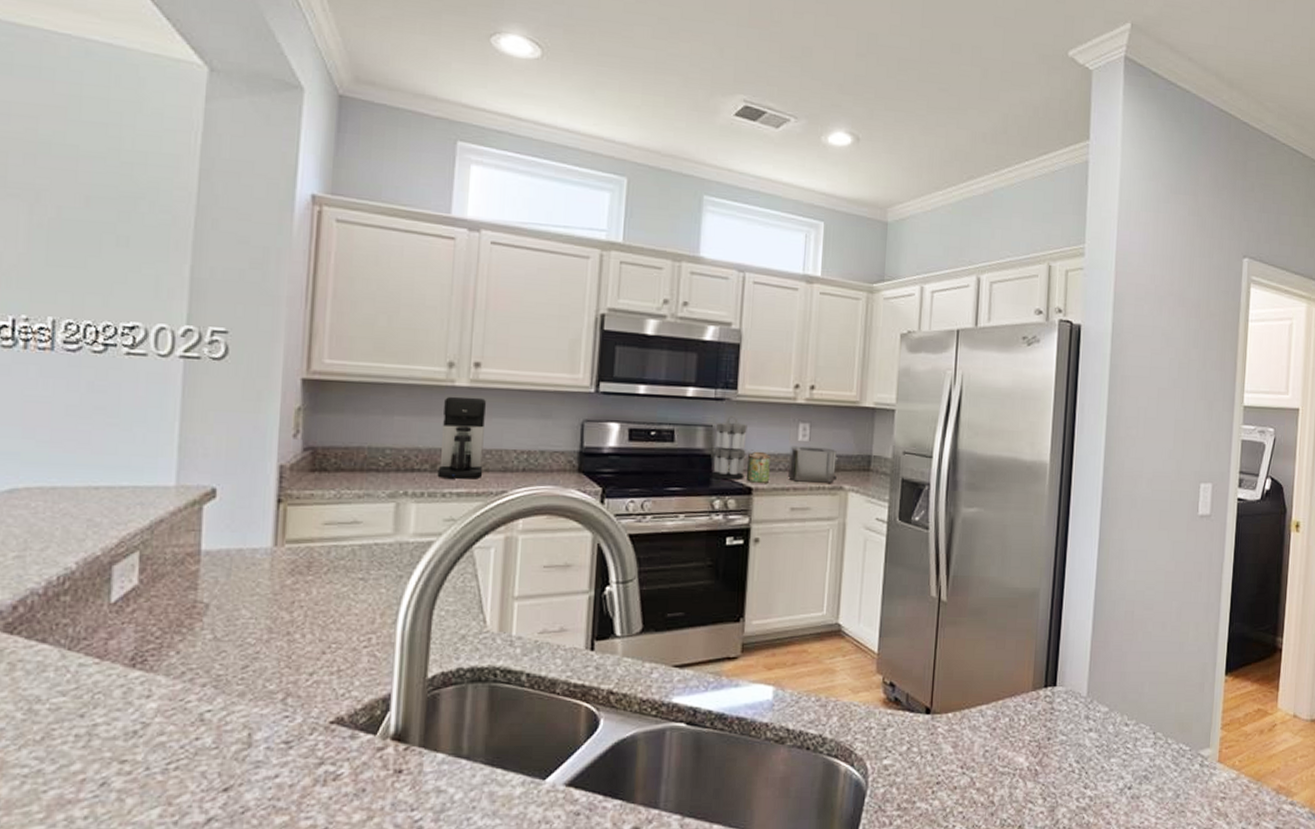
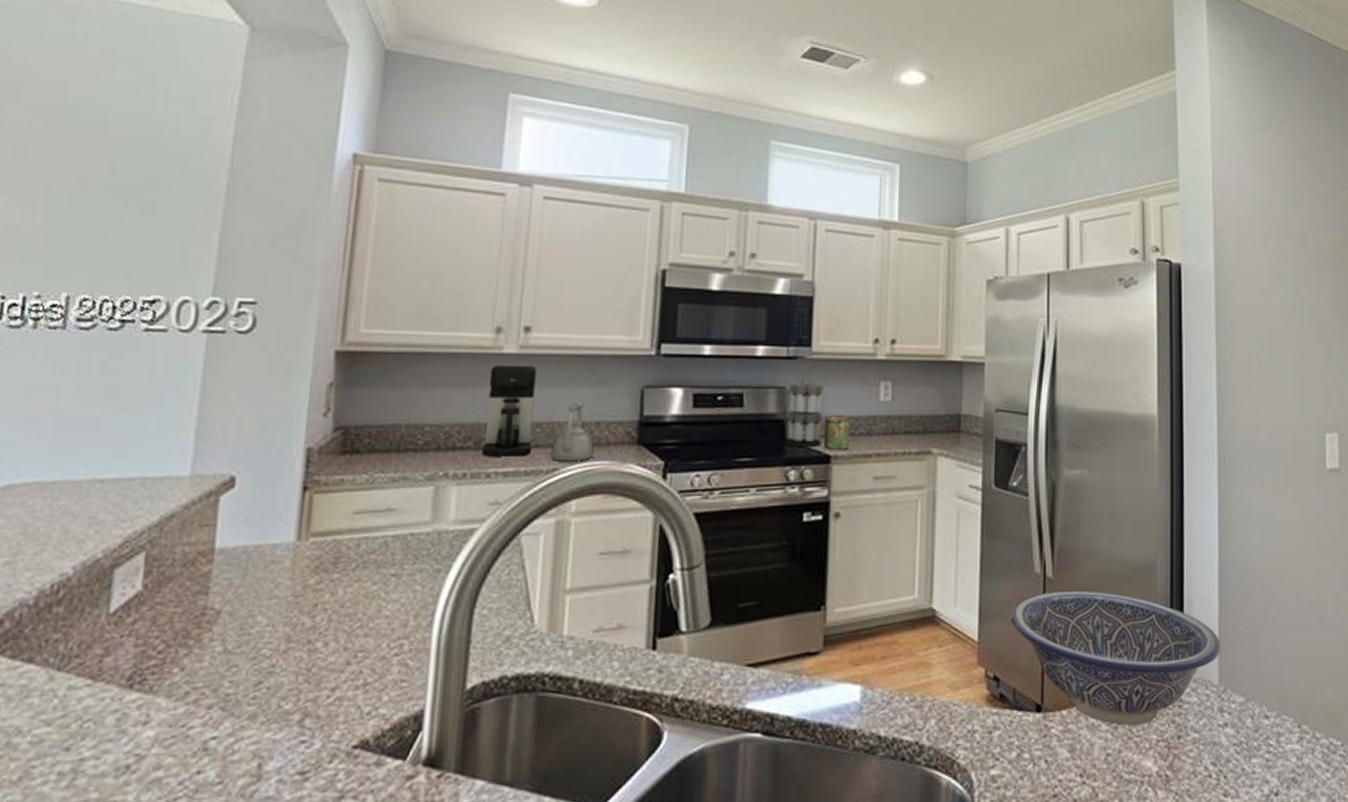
kettle: none [499,431,540,486] -> present [550,401,595,462]
toaster: present [788,446,838,484] -> none [870,407,924,449]
decorative bowl: none [907,612,1092,728] -> present [1010,590,1221,726]

